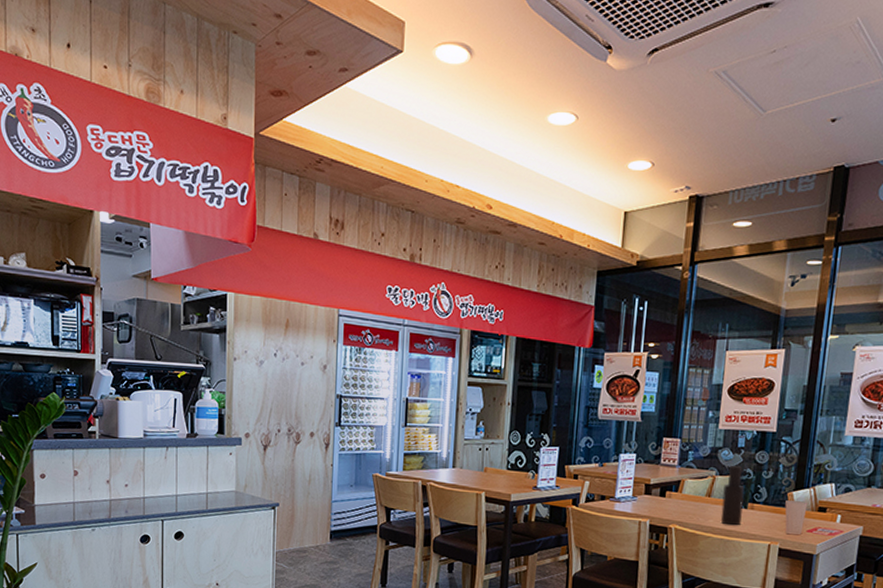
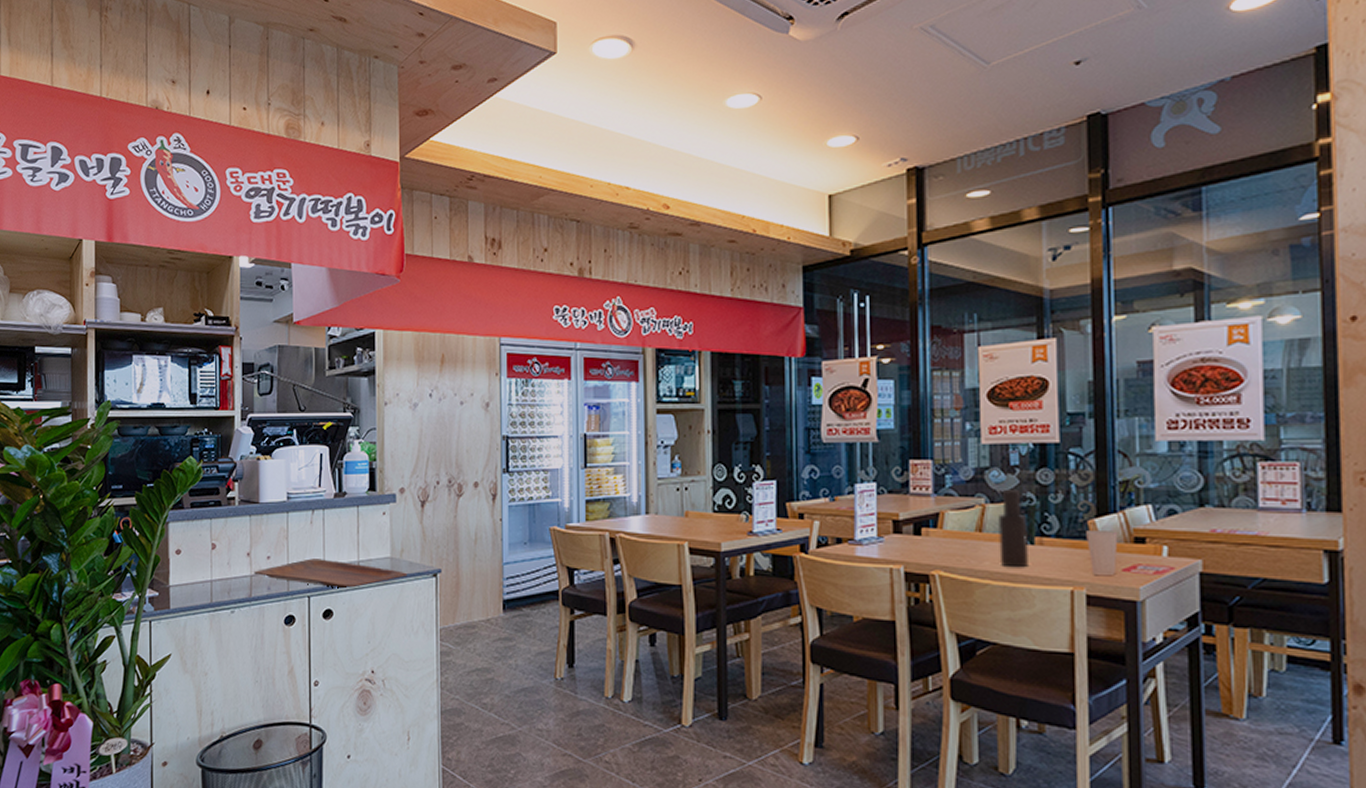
tray: none [113,488,250,515] -> present [254,559,408,588]

